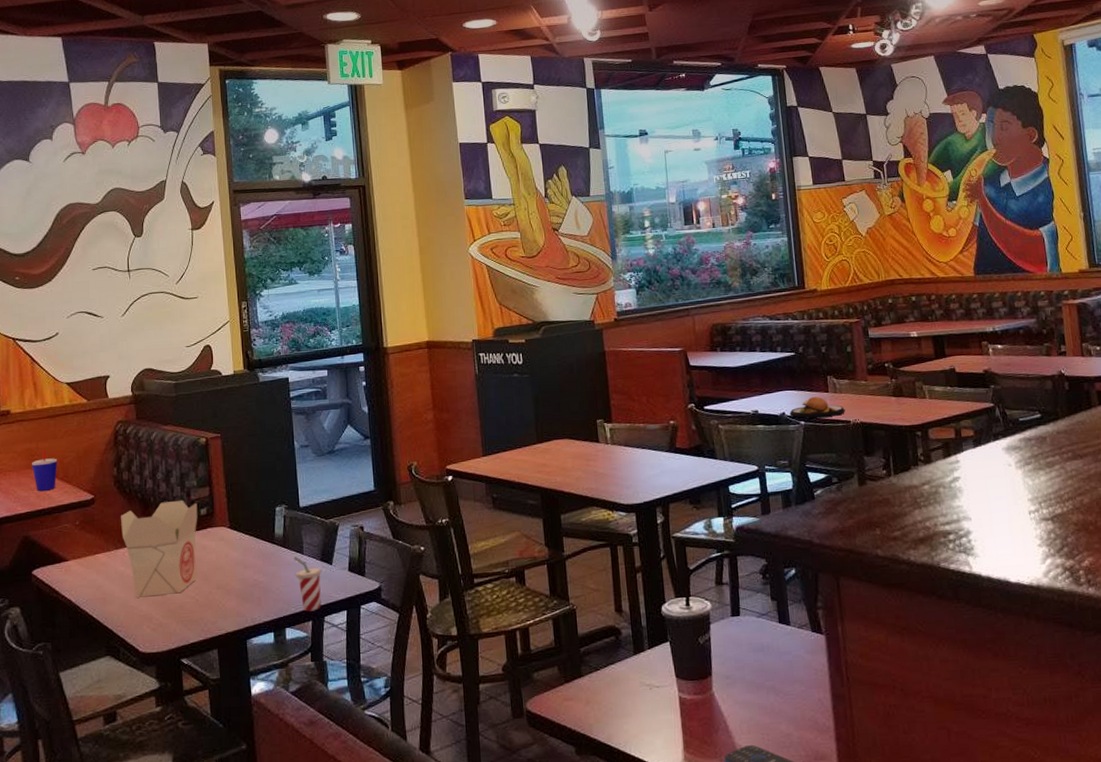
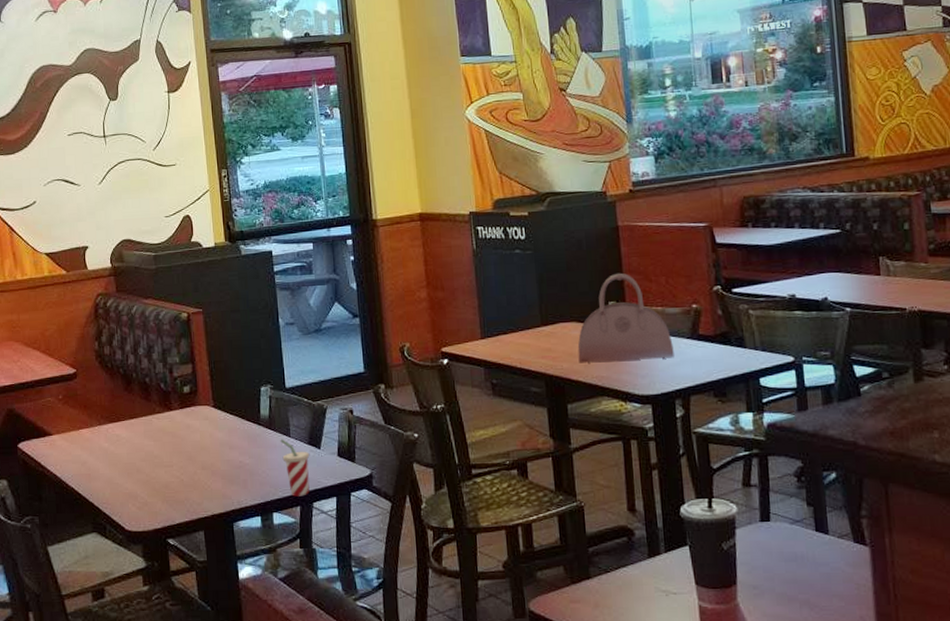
beverage cup: present [31,450,57,491] -> none [13,322,39,363]
takeout container: present [121,500,198,598] -> none [103,376,181,475]
handbag: none [569,393,655,477] -> present [577,272,674,363]
burger: present [789,397,845,418] -> none [833,280,900,304]

